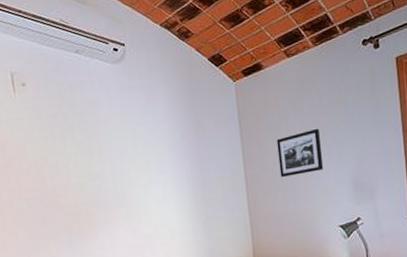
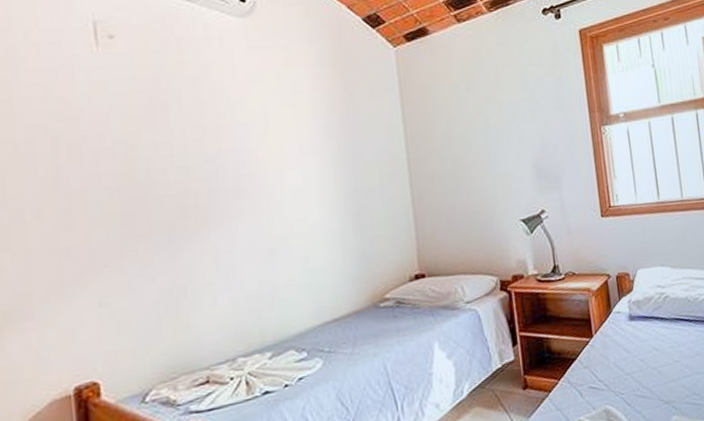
picture frame: present [277,128,323,177] -> none [446,105,501,162]

